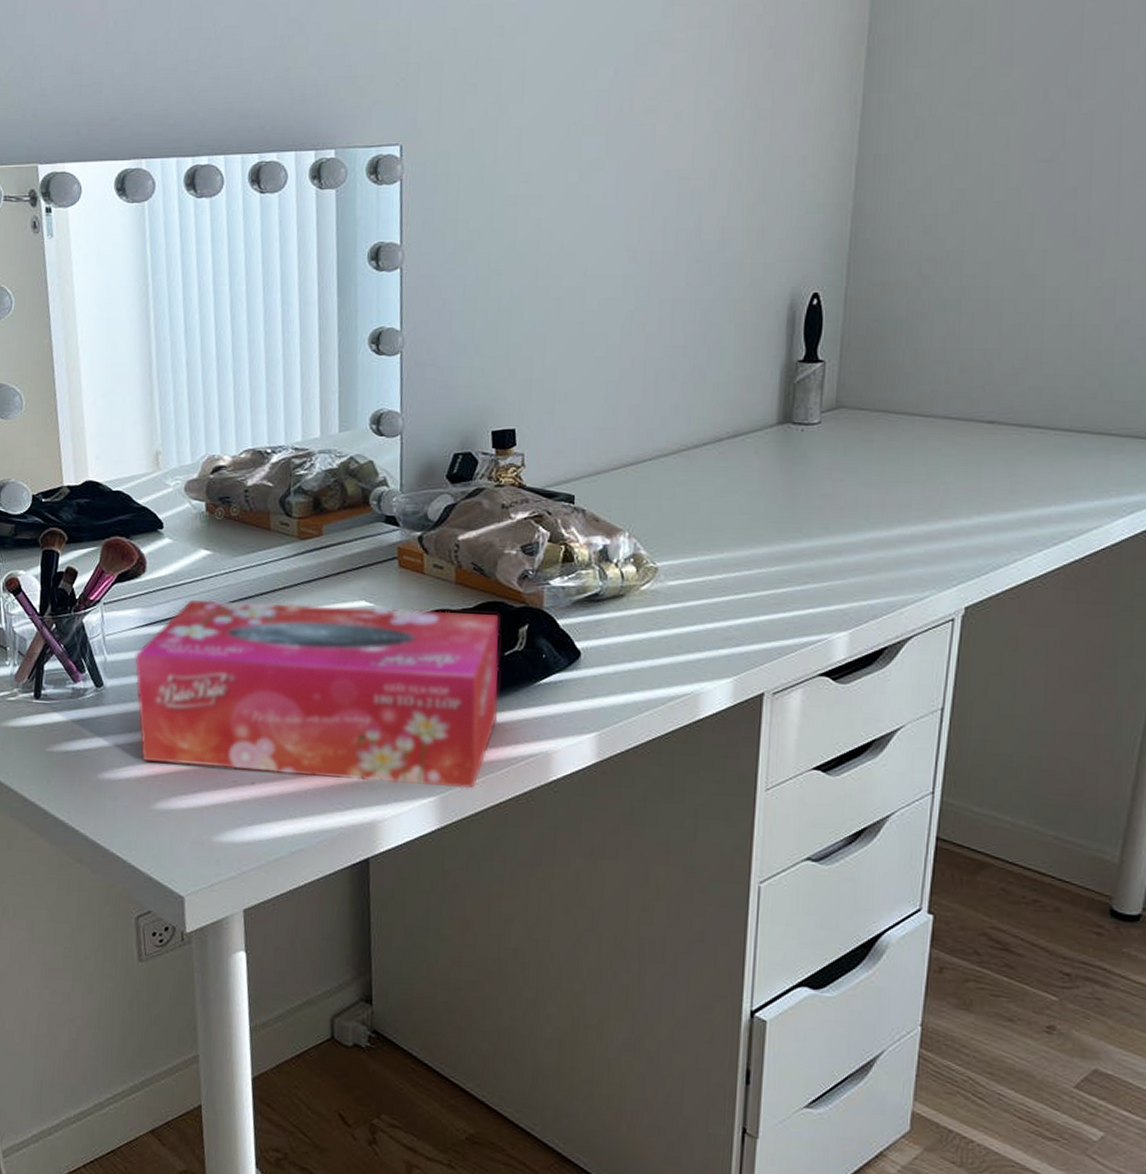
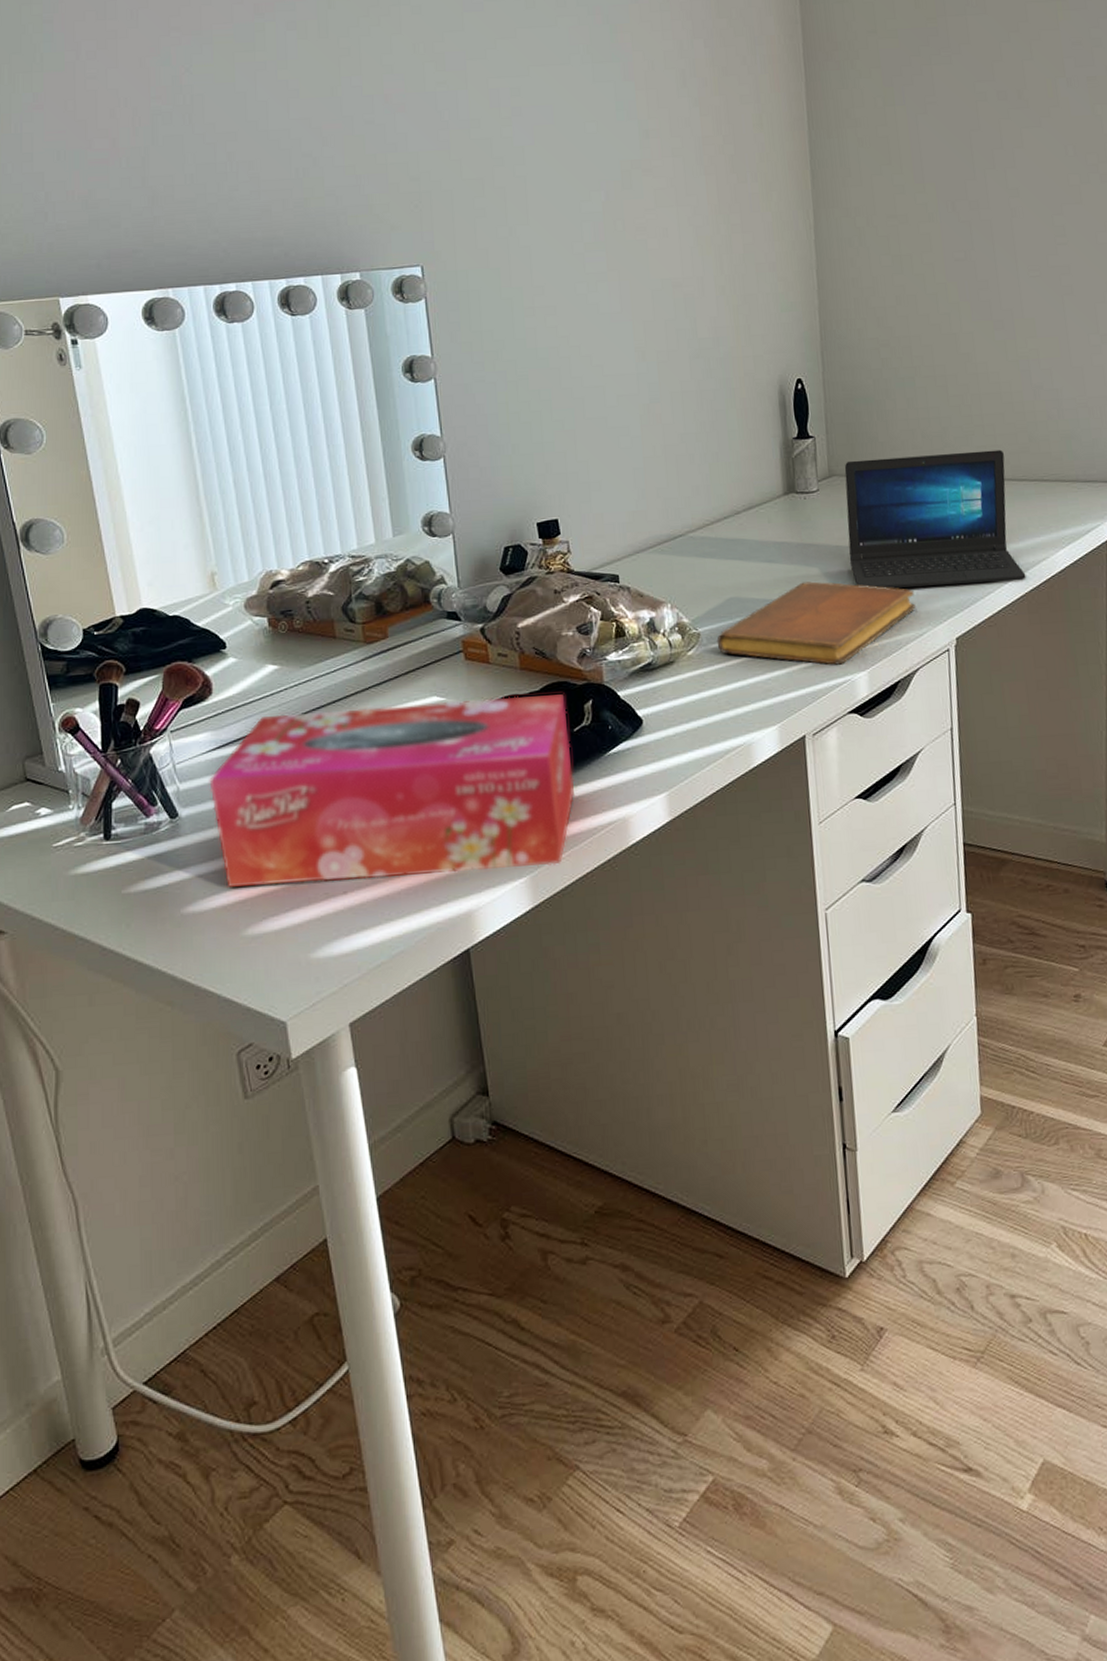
notebook: none [675,524,920,621] -> present [716,581,916,665]
laptop: none [846,392,1068,550] -> present [844,449,1026,589]

